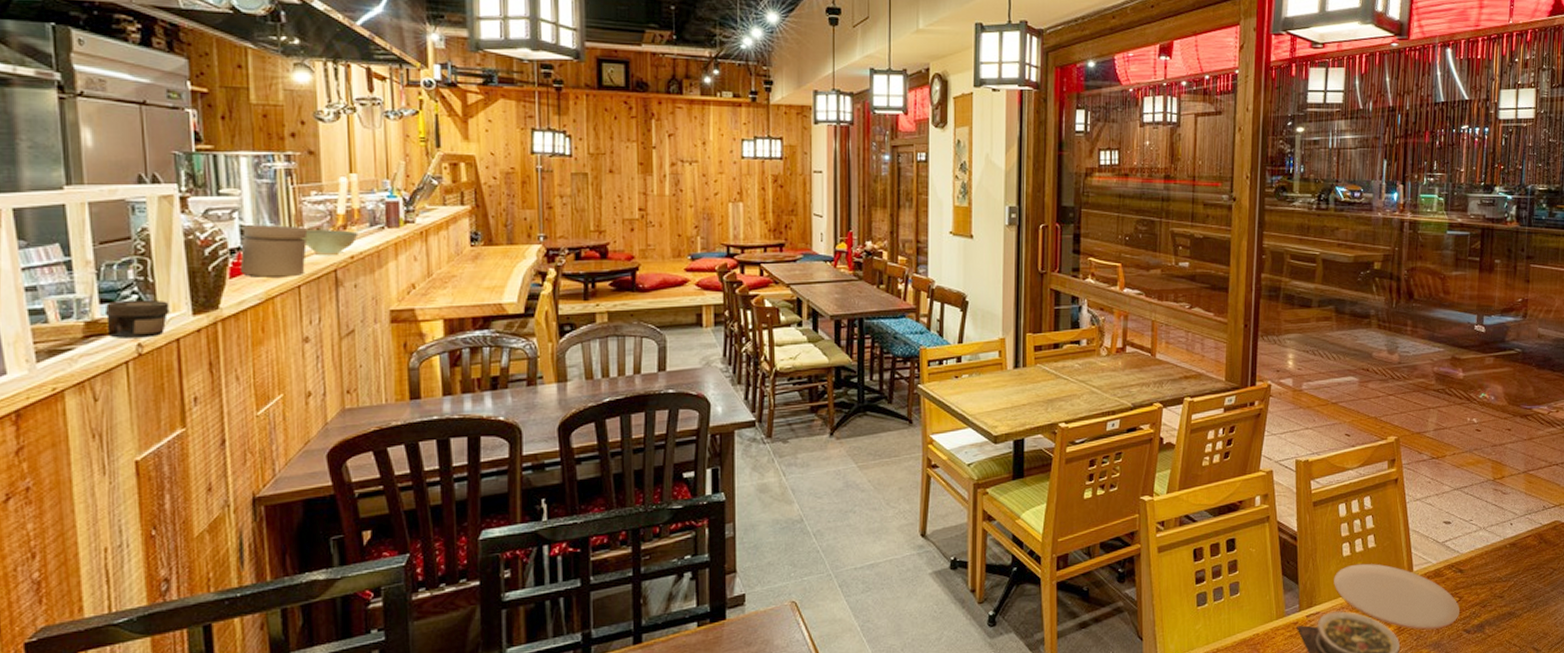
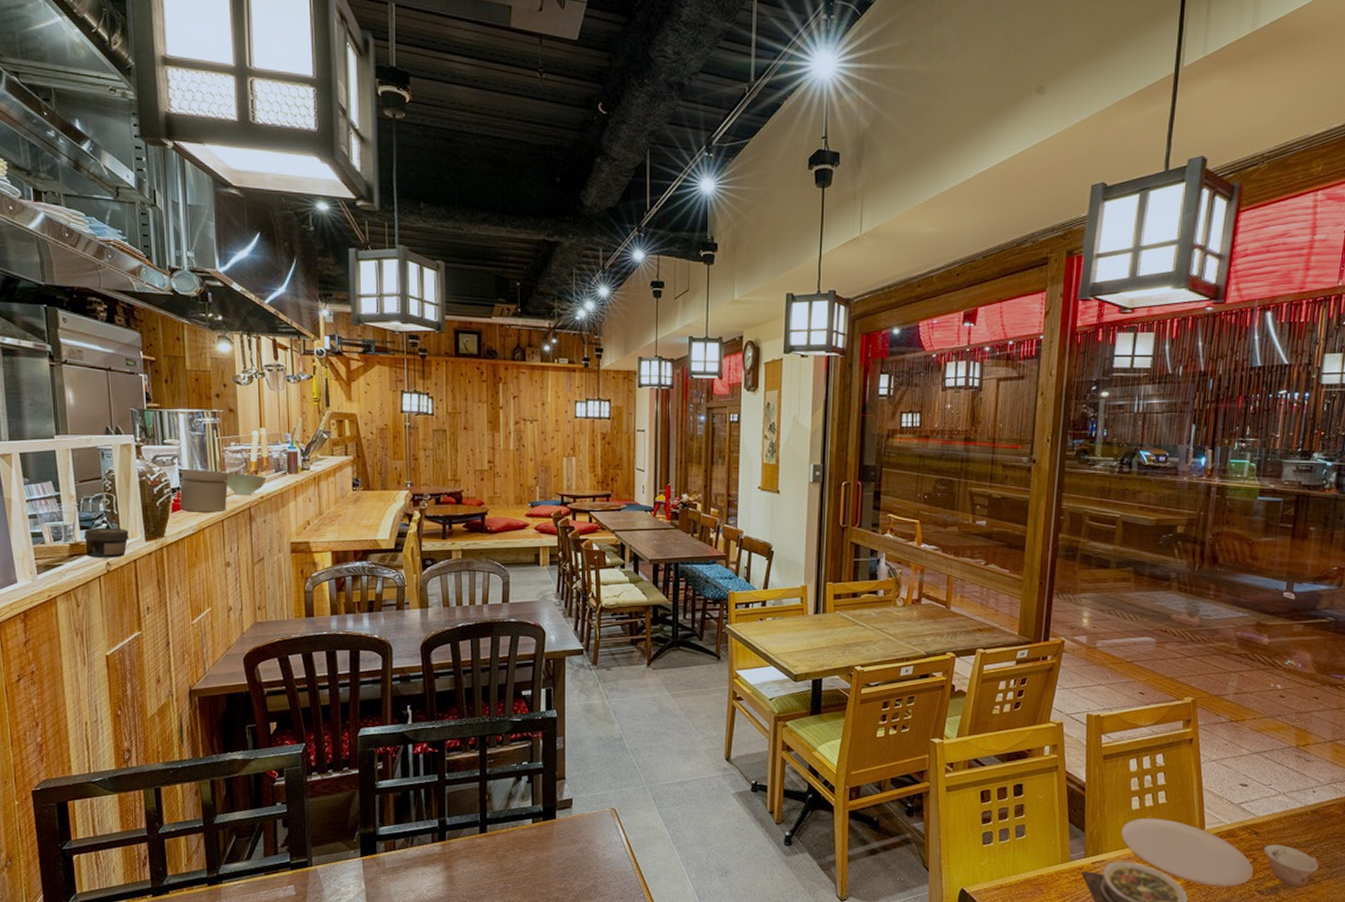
teacup: none [1469,580,1520,622] -> present [1264,844,1319,886]

